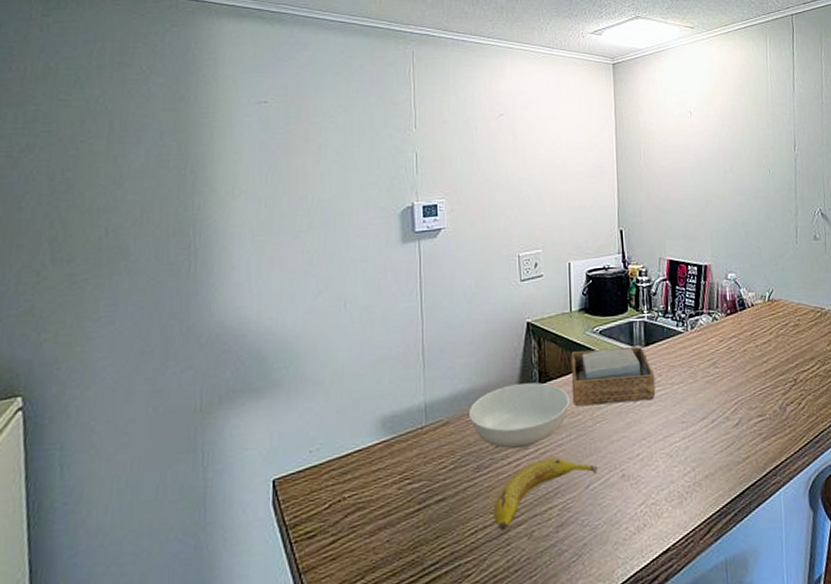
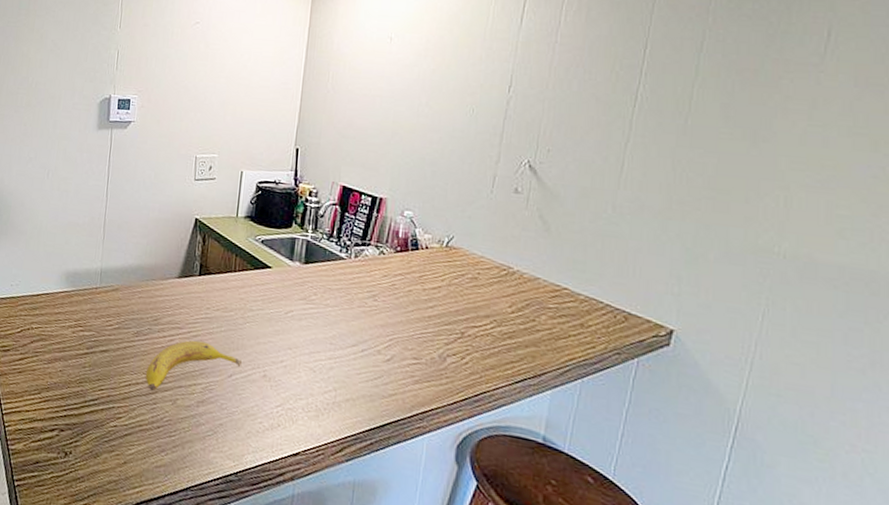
bowl: present [468,382,569,449] -> none [135,270,225,328]
napkin holder: present [570,346,656,406] -> none [227,254,310,315]

